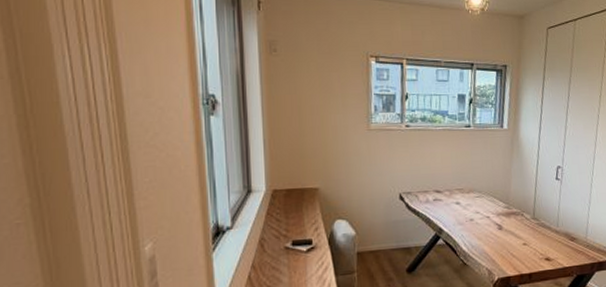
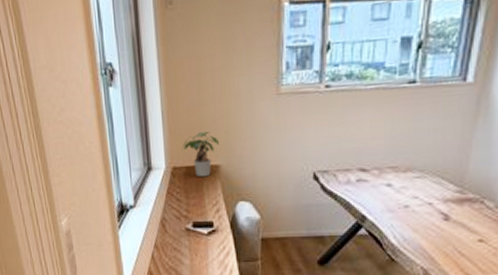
potted plant: none [282,159,317,199] -> present [181,132,219,178]

